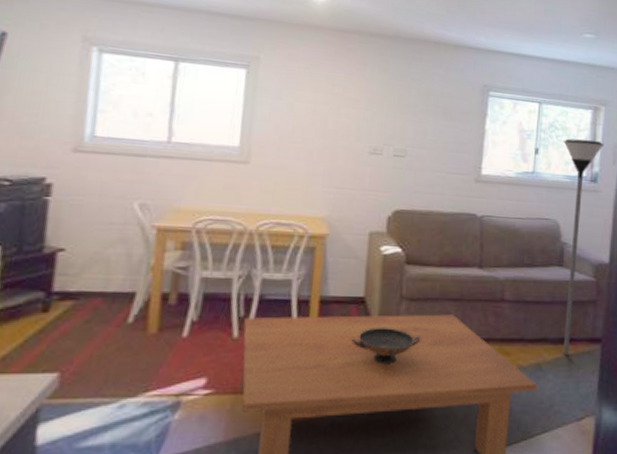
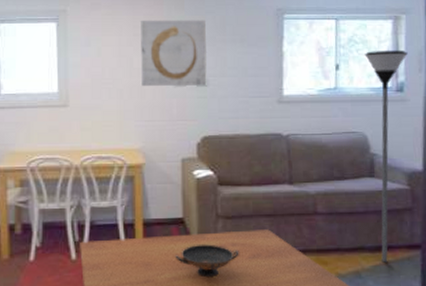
wall art: none [334,78,409,156] -> present [141,20,207,86]

